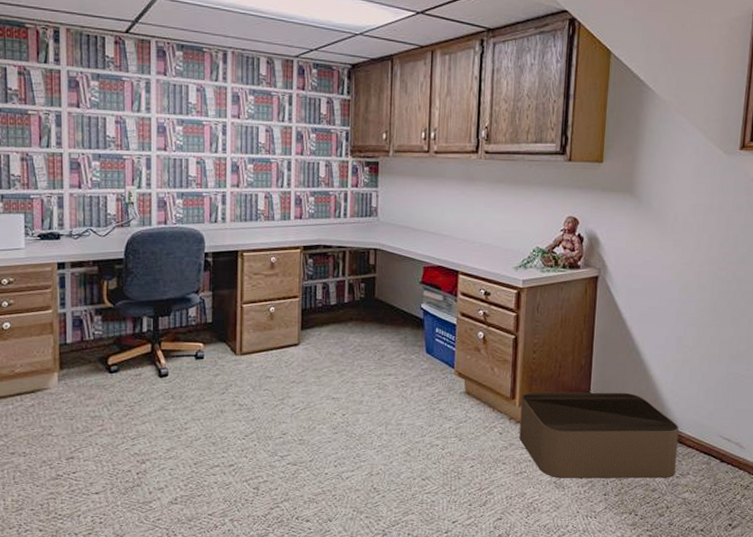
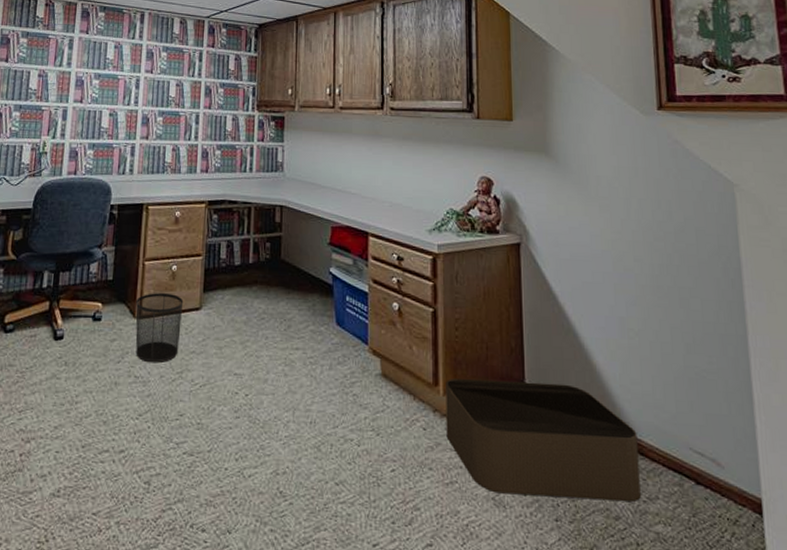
waste bin: none [235,332,283,393] -> present [135,293,184,363]

